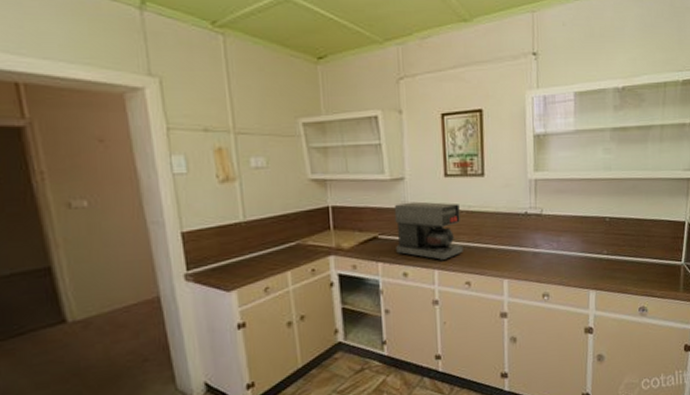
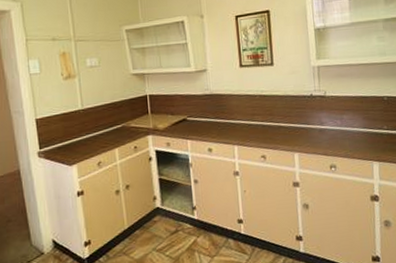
coffee maker: present [394,201,463,261] -> none [199,88,258,138]

